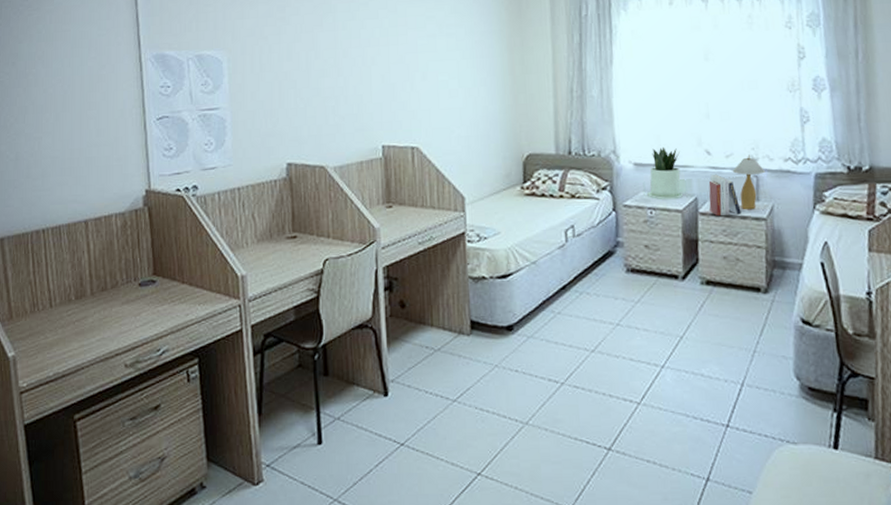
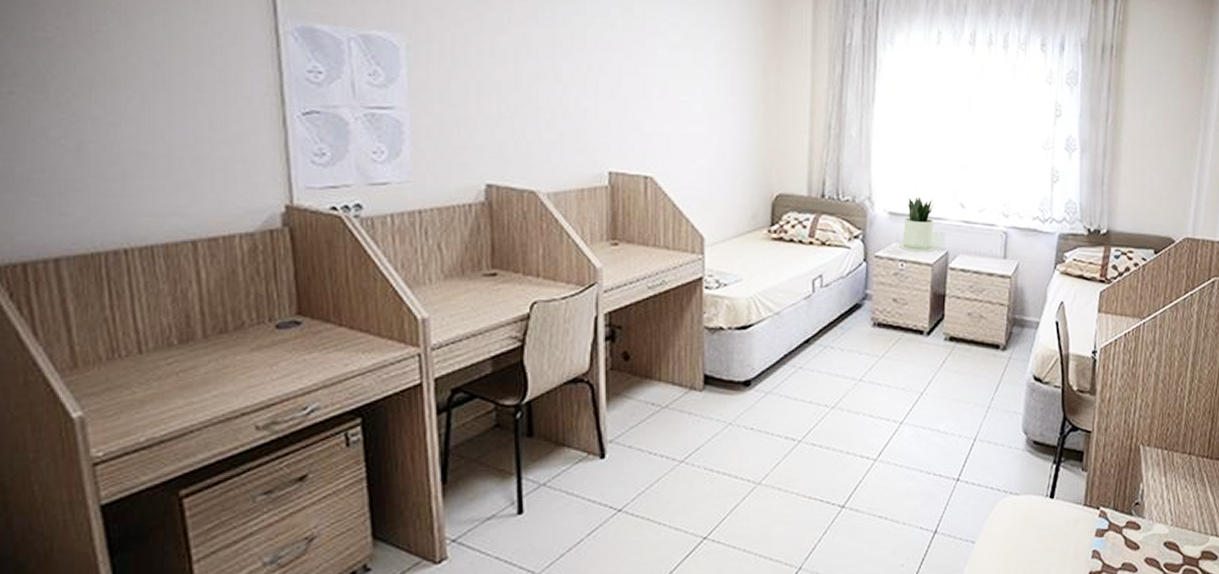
books: present [708,174,742,217] -> none [959,228,989,272]
table lamp: present [732,154,766,210] -> none [983,211,1015,267]

